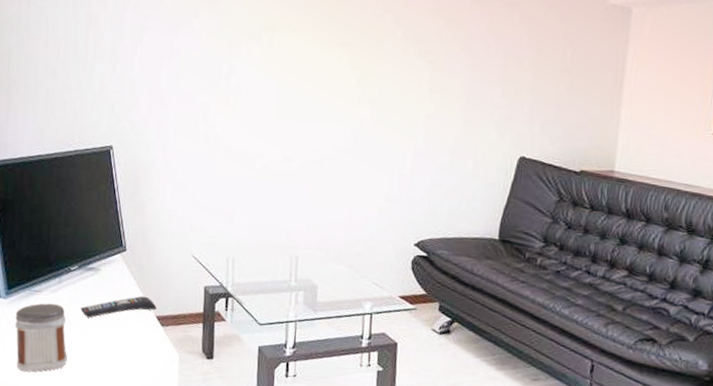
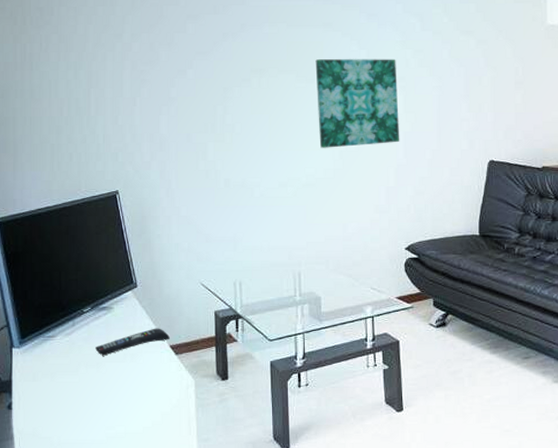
jar: present [15,303,67,372] -> none [30,347,84,417]
wall art: none [331,20,426,126] -> present [315,59,400,148]

